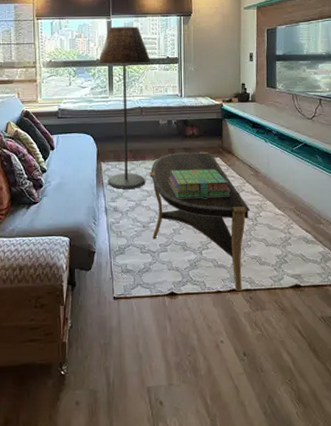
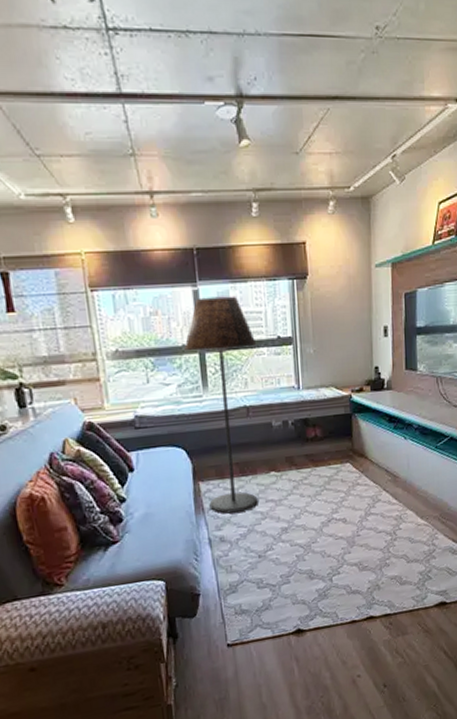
coffee table: present [150,151,251,291] -> none [263,457,389,618]
stack of books: present [168,169,231,199] -> none [286,478,365,519]

